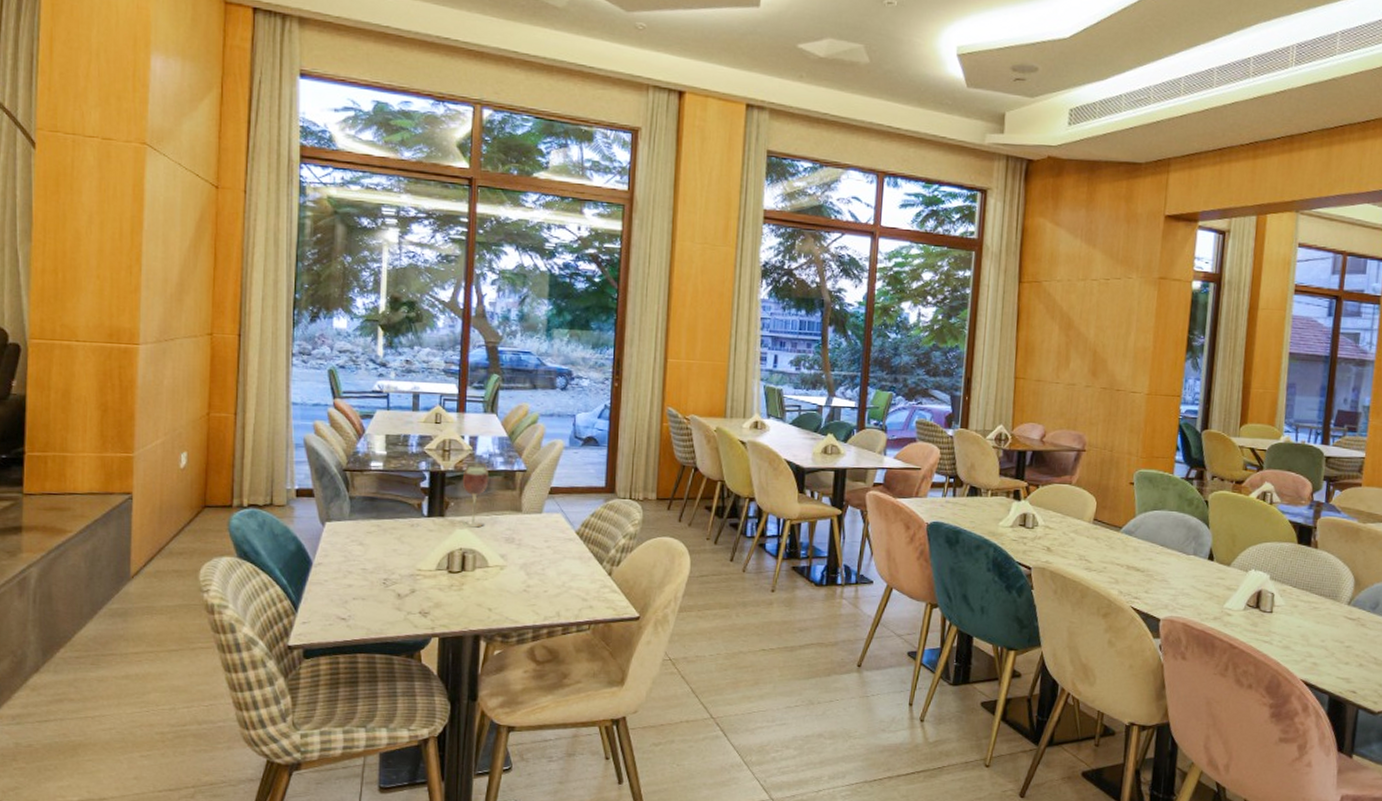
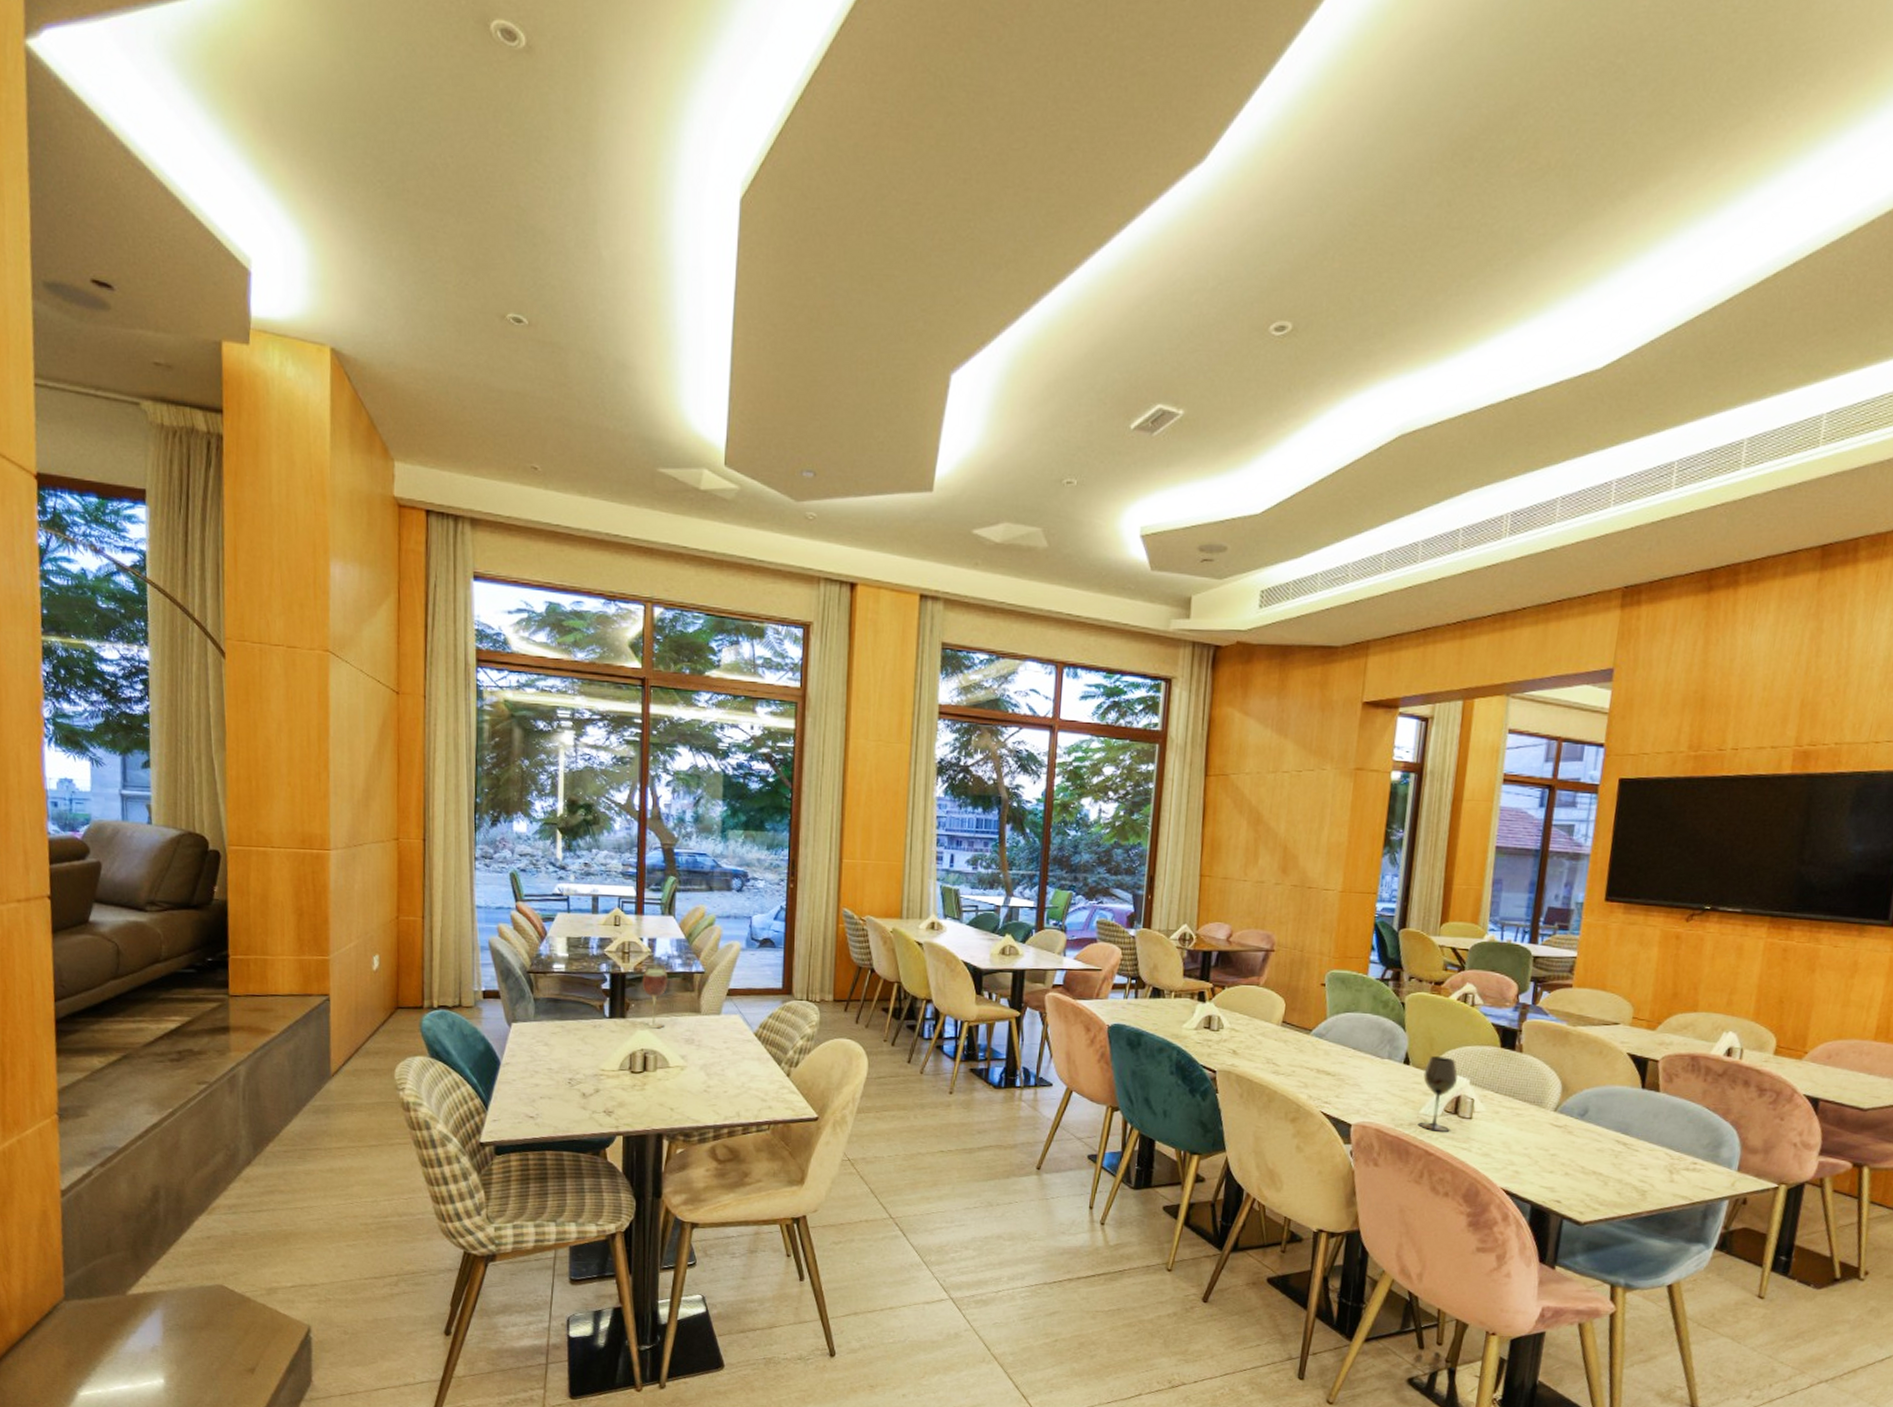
wineglass: none [1222,552,1259,626] -> present [1417,1056,1458,1132]

